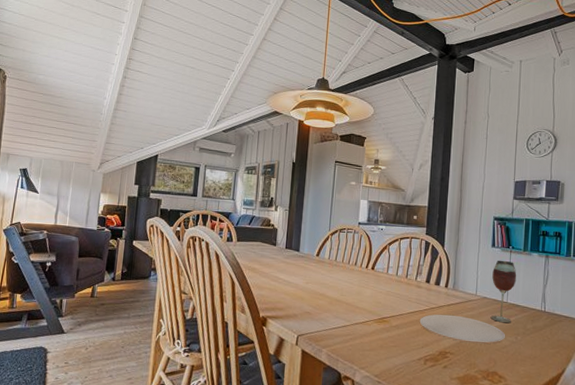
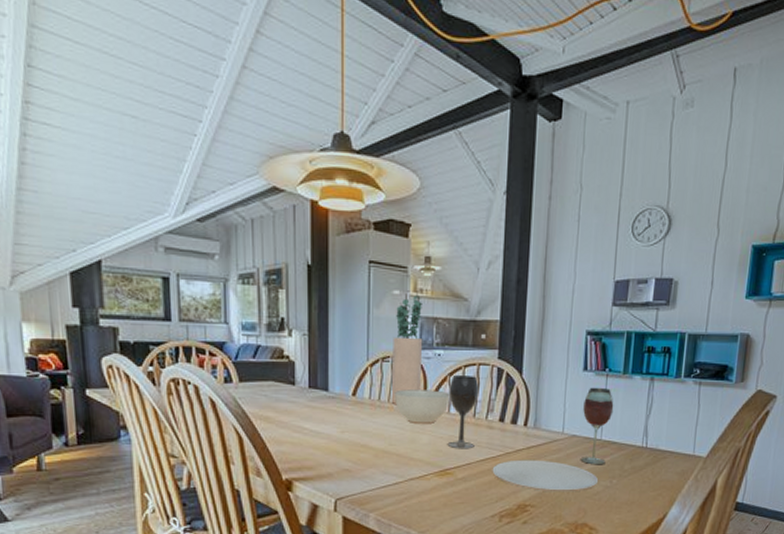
vase: none [344,183,371,265] -> present [391,291,423,405]
bowl: none [347,253,389,281] -> present [394,389,450,425]
wine glass: none [385,245,411,303] -> present [447,375,479,449]

